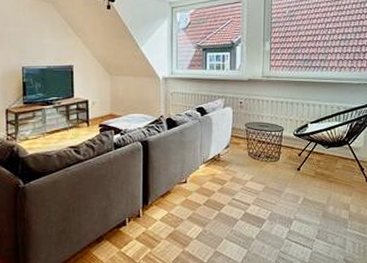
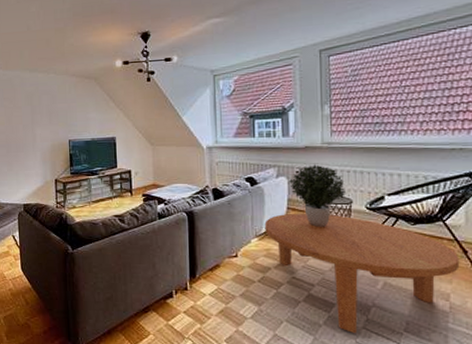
coffee table: none [211,140,358,245] -> present [264,213,460,334]
potted plant: none [234,96,280,153] -> present [289,164,347,228]

